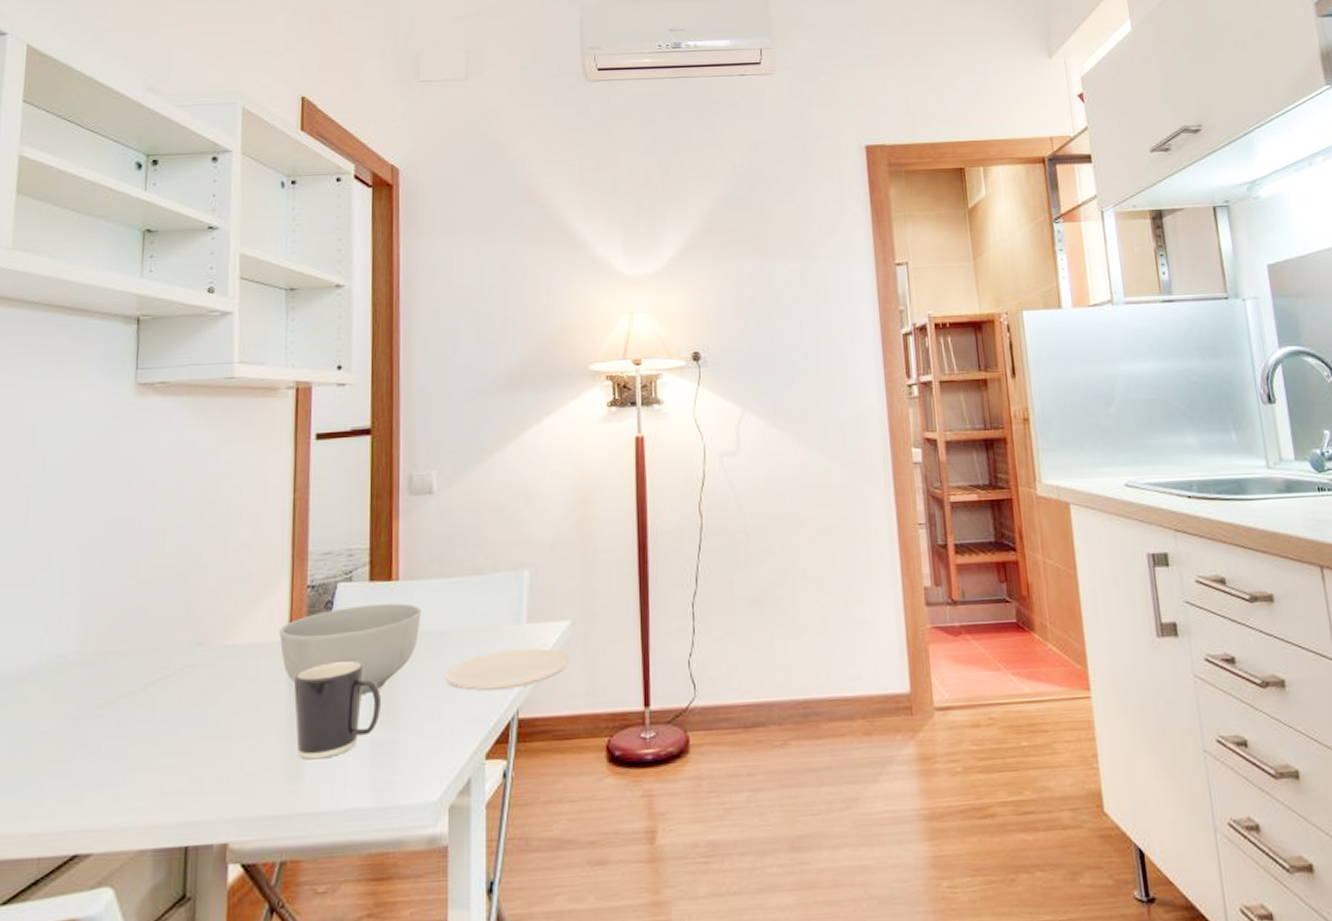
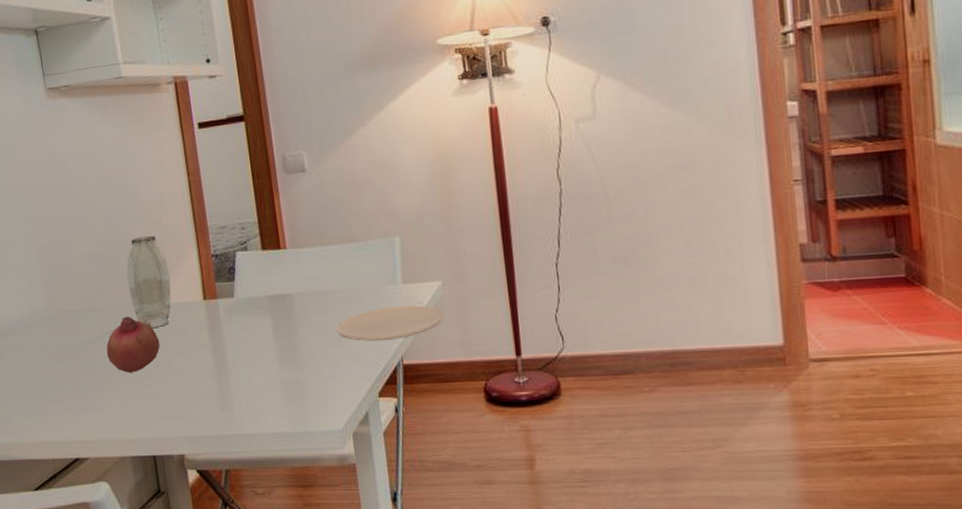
fruit: none [147,660,222,735] -> present [106,316,161,373]
vase: none [193,561,250,675] -> present [126,236,172,328]
bowl: present [279,603,421,696] -> none [195,268,310,345]
mug: present [293,660,381,760] -> none [212,315,287,394]

